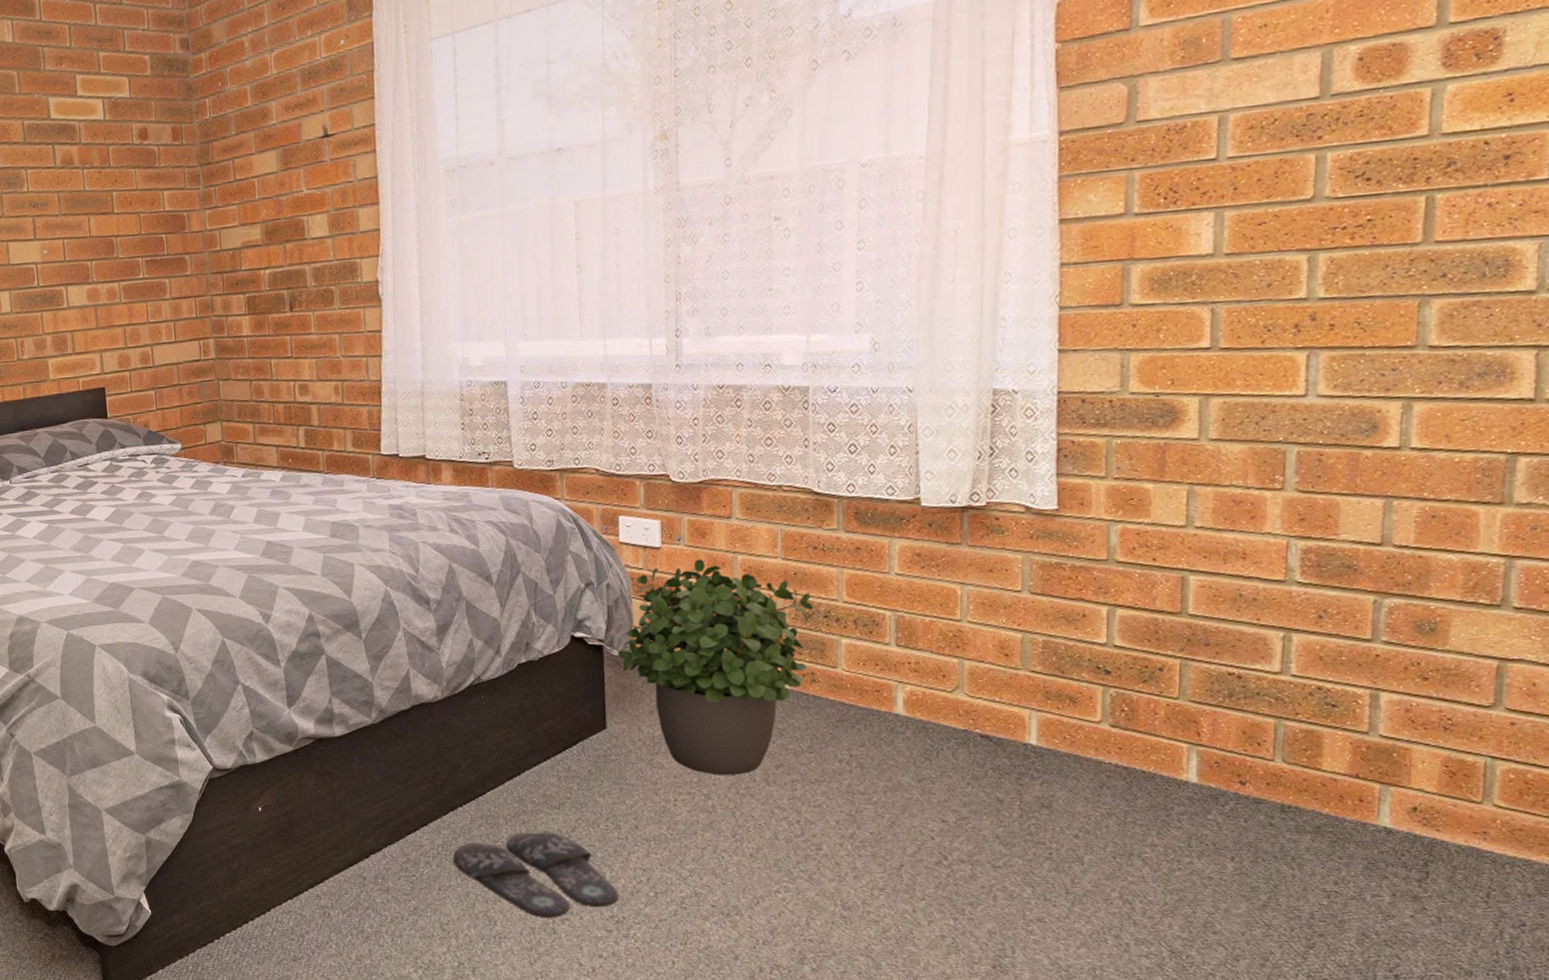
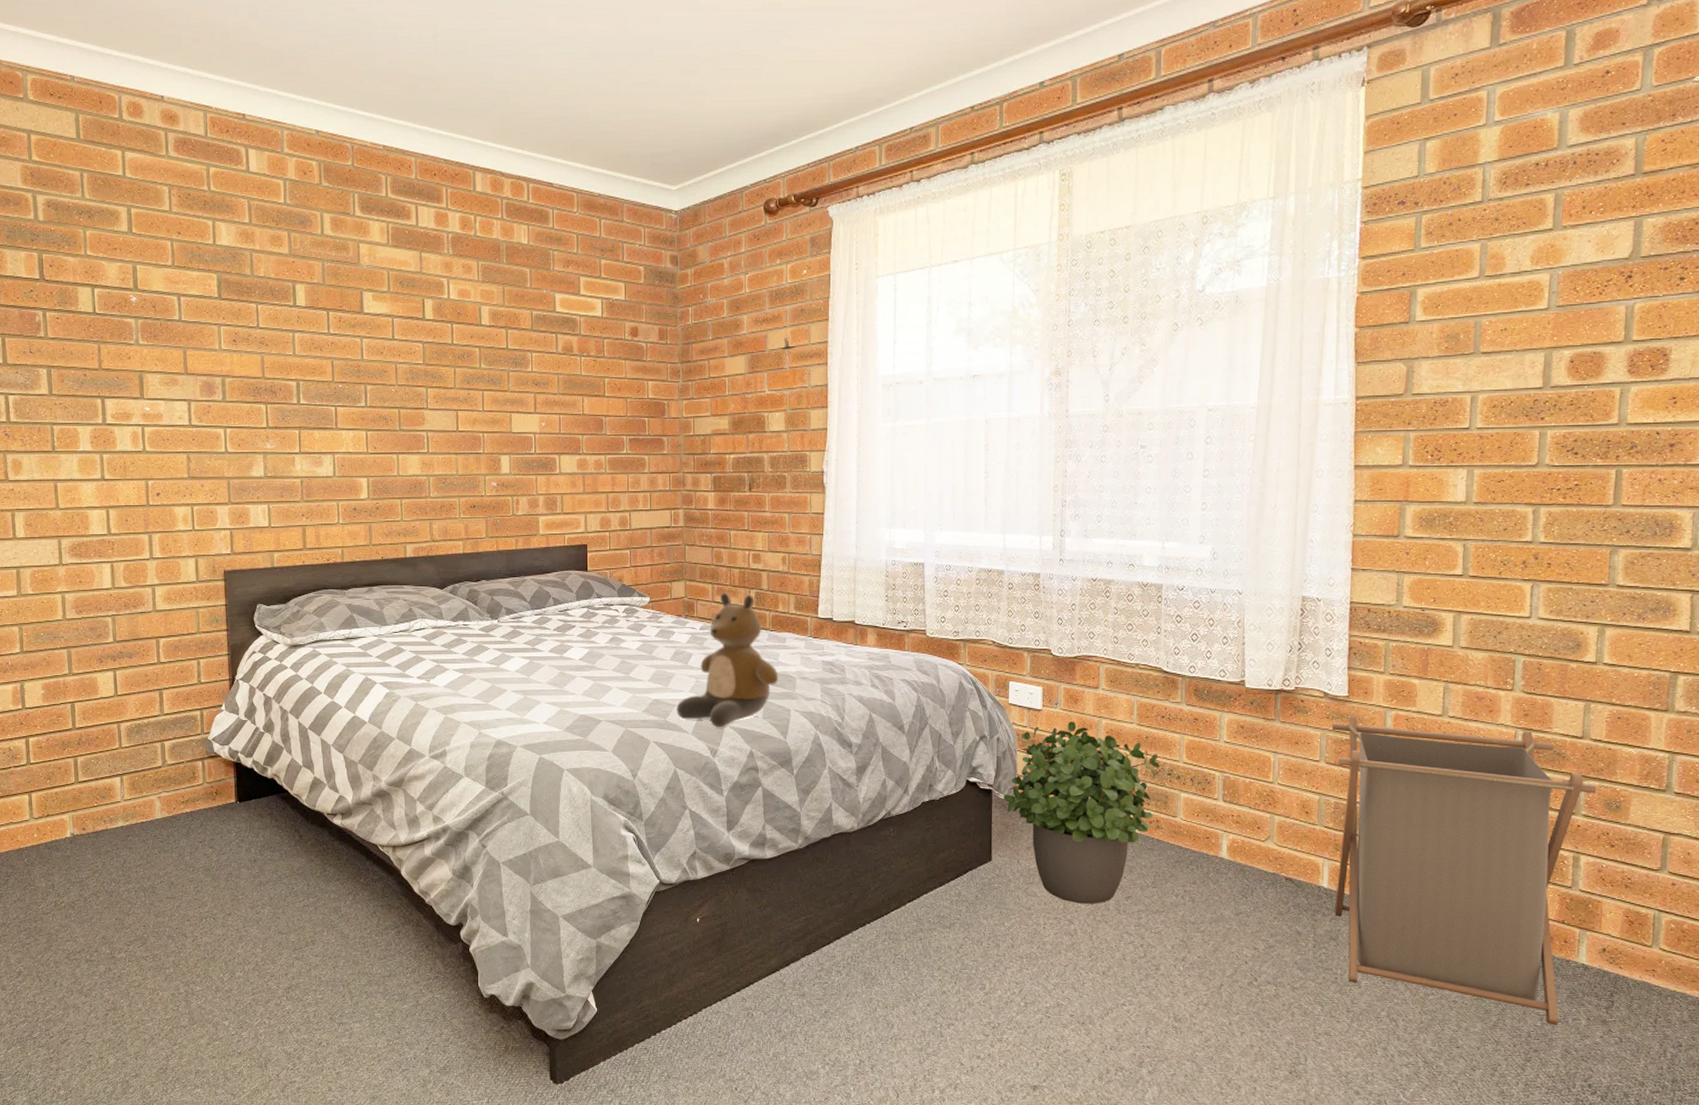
bear: none [220,431,339,590] -> present [676,592,779,728]
slippers: present [453,832,619,917] -> none [860,948,996,1022]
laundry basket: none [1037,532,1403,903] -> present [1332,715,1597,1025]

